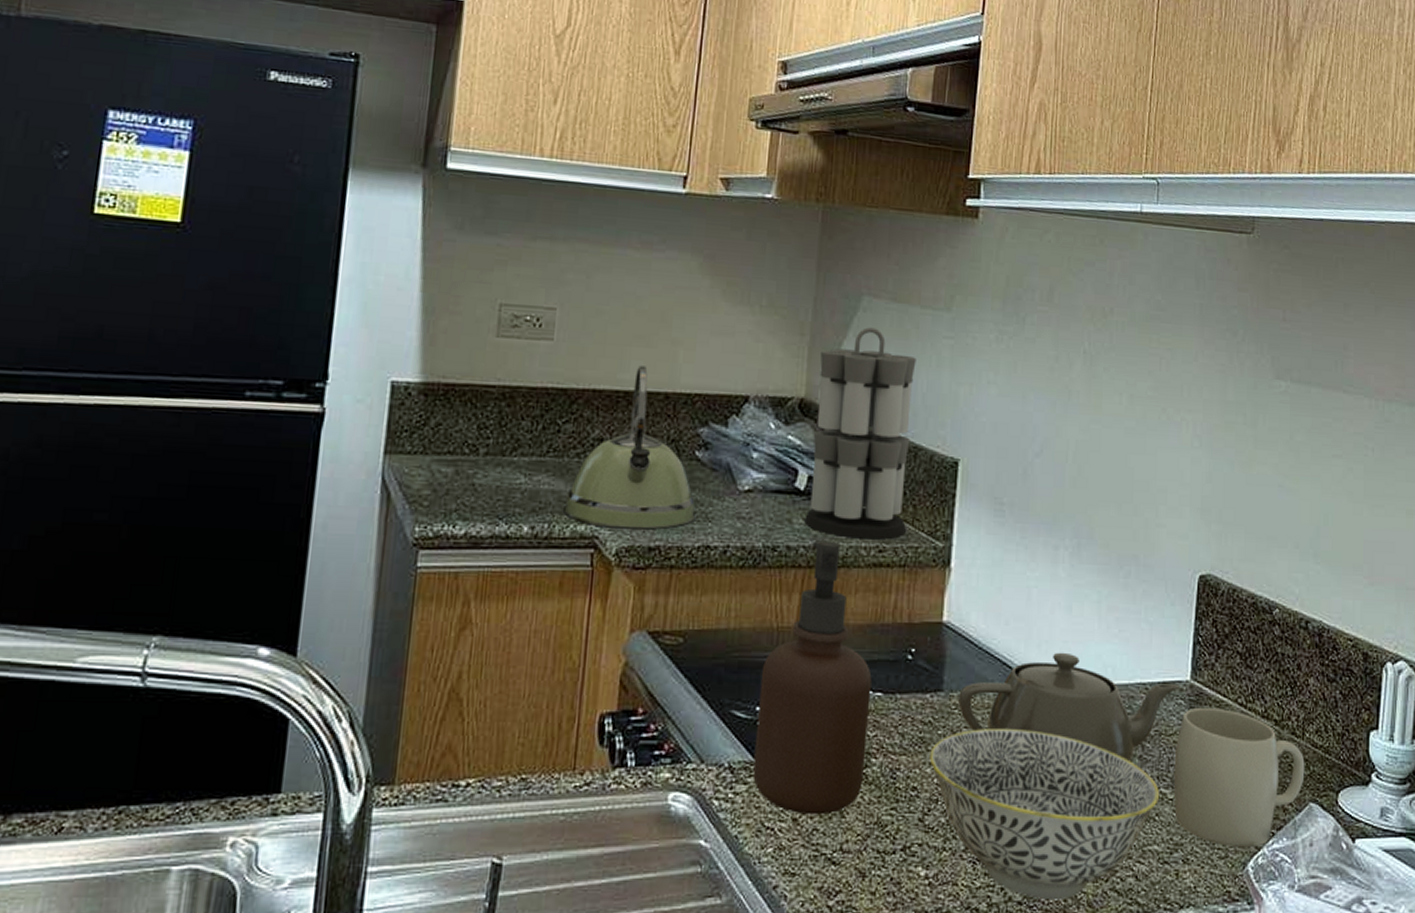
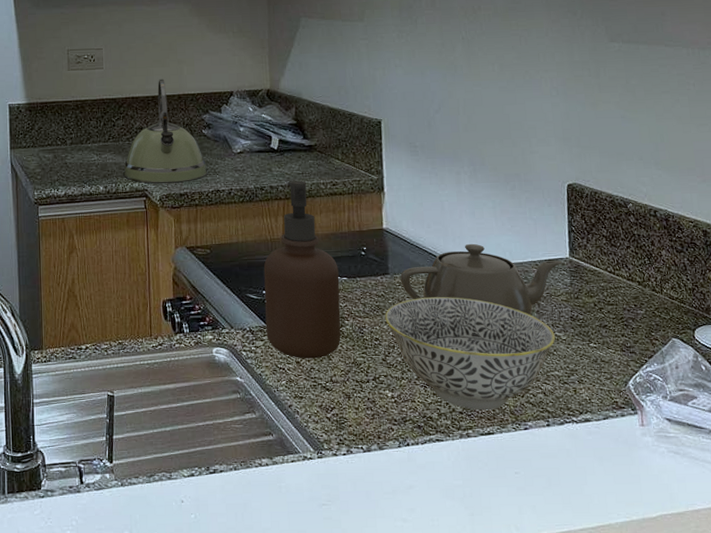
spice rack: present [804,327,916,540] -> none [277,38,350,178]
mug: present [1173,707,1305,848] -> none [563,275,666,372]

